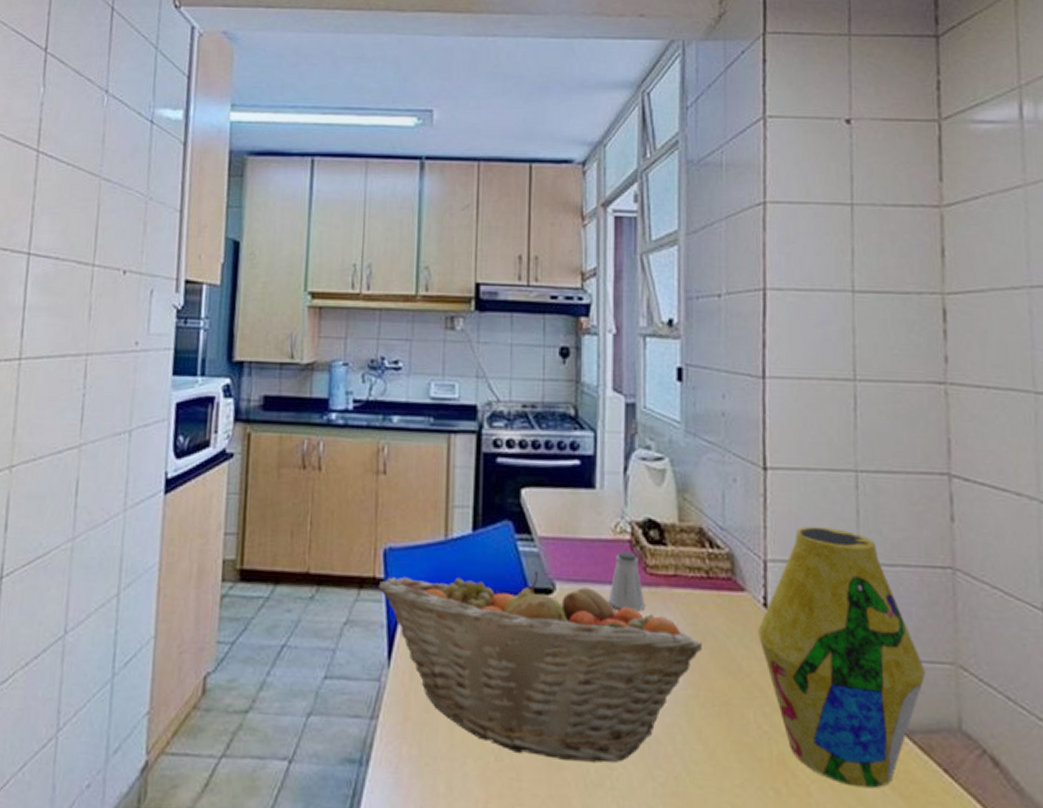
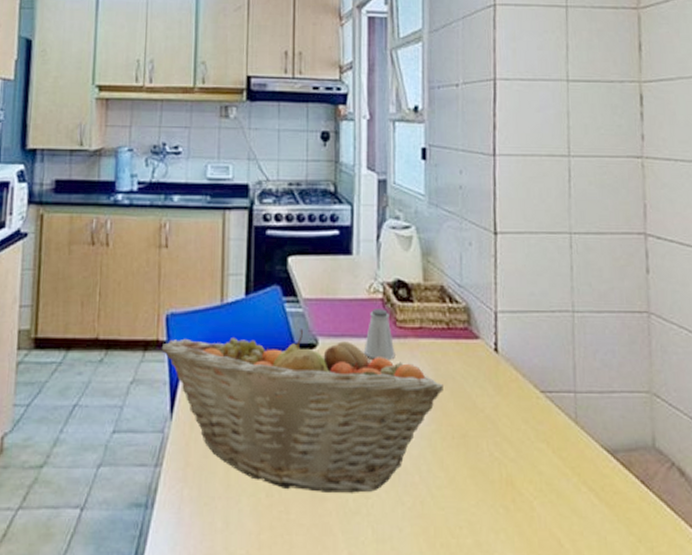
vase: present [758,526,926,789] -> none [490,282,627,501]

